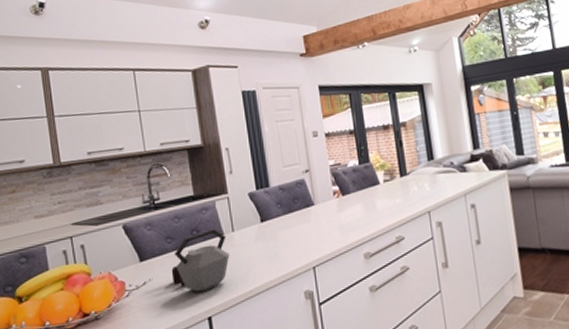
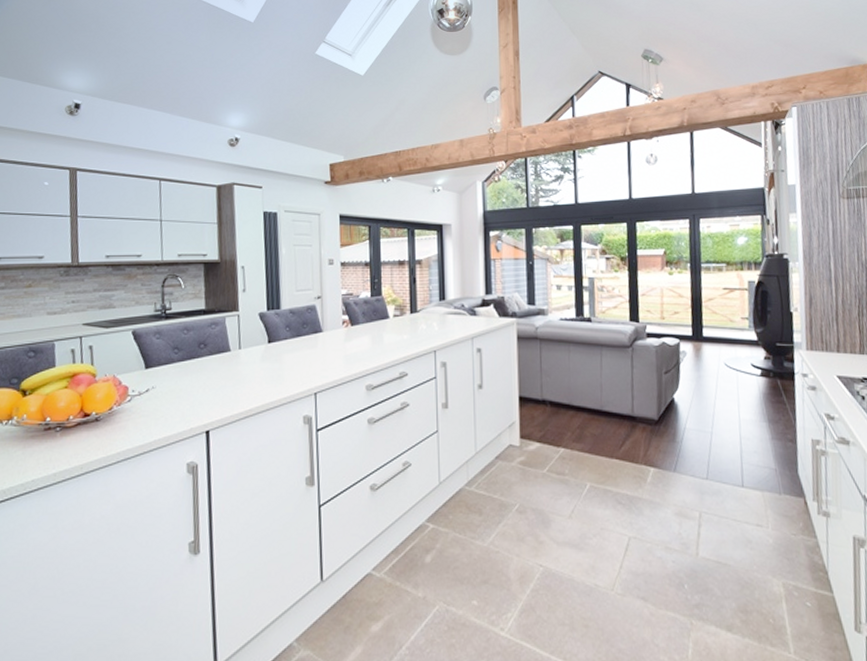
kettle: present [171,229,230,293] -> none [174,344,234,405]

